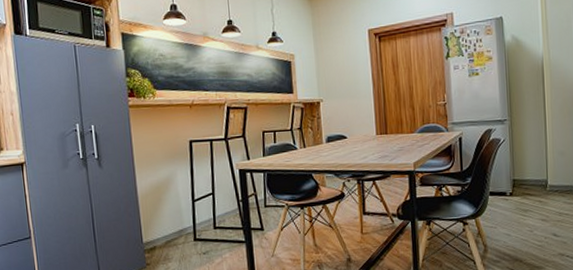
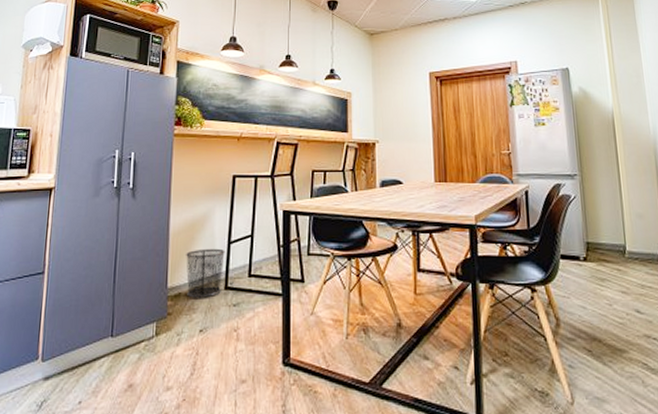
waste bin: none [155,206,191,250] -> present [186,248,225,298]

